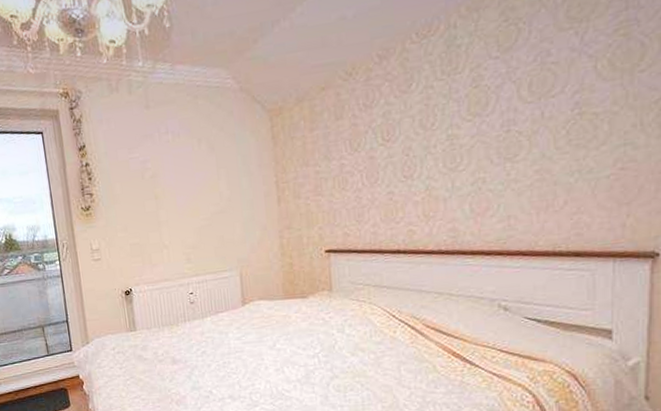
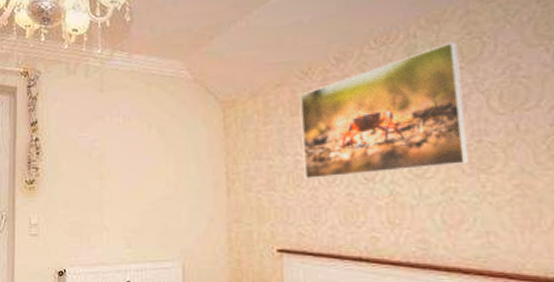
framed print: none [344,30,498,182] -> present [299,42,470,180]

